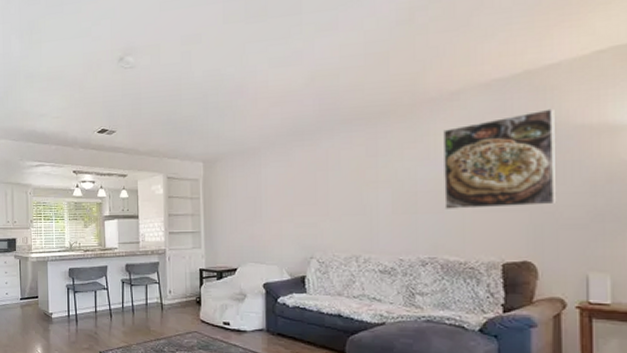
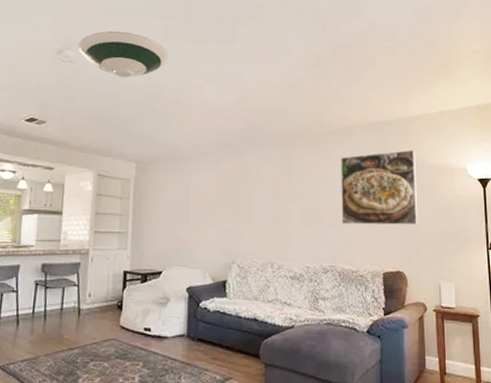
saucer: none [138,25,229,75] -> present [78,31,169,78]

